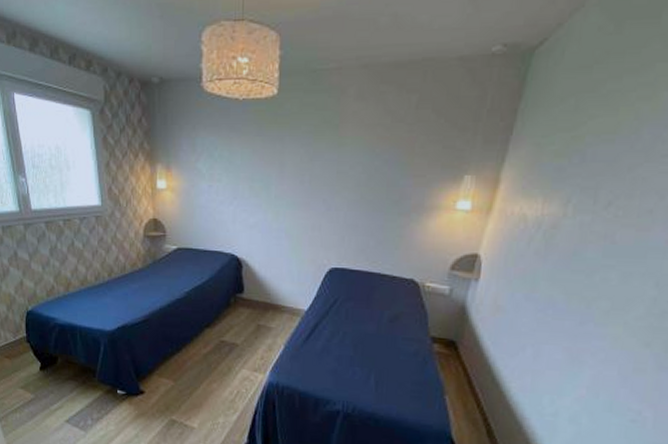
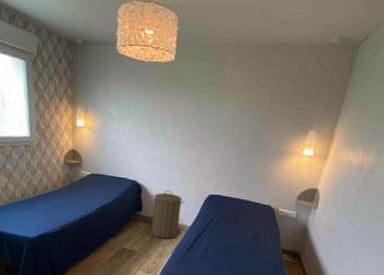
laundry hamper: none [255,265,298,327] -> present [151,190,184,239]

